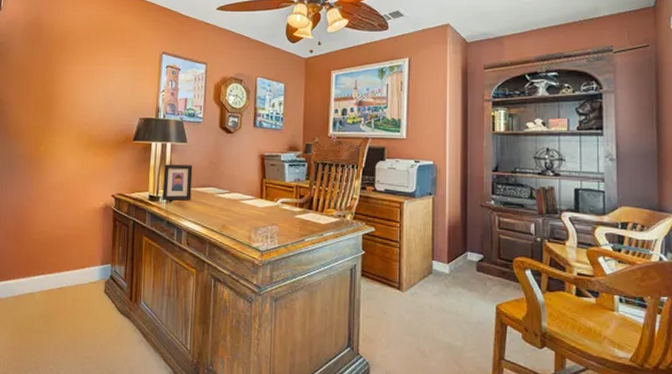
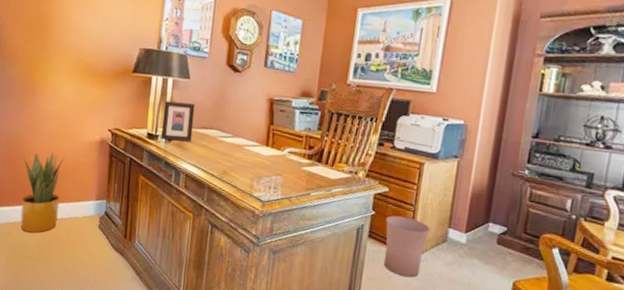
planter: none [25,222,70,305] -> present [20,152,66,233]
waste bin: none [375,253,416,312] -> present [383,215,430,278]
books: present [534,185,559,216] -> none [576,157,604,193]

